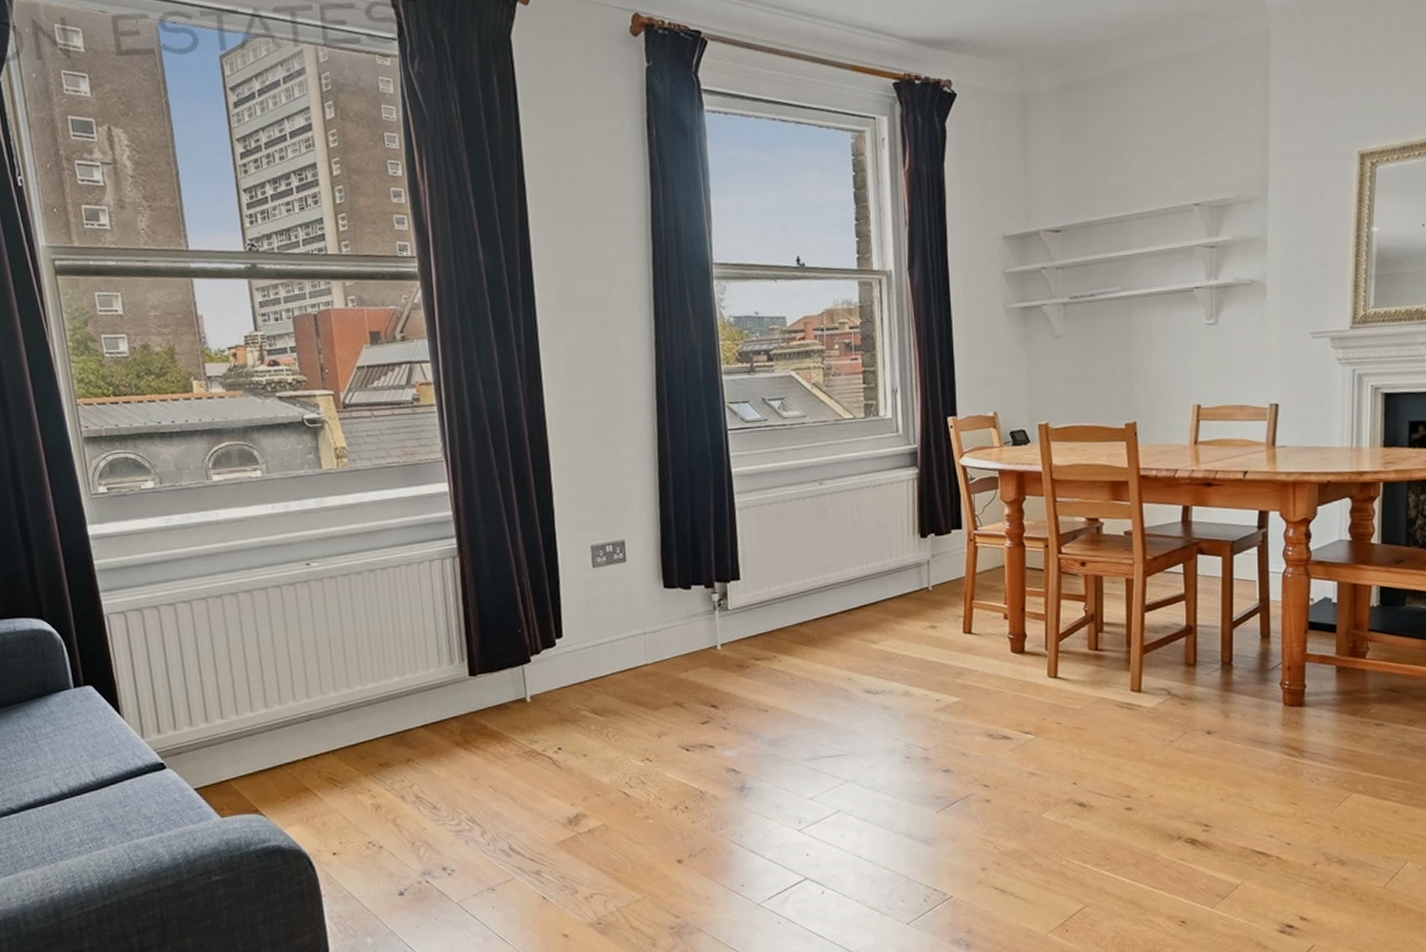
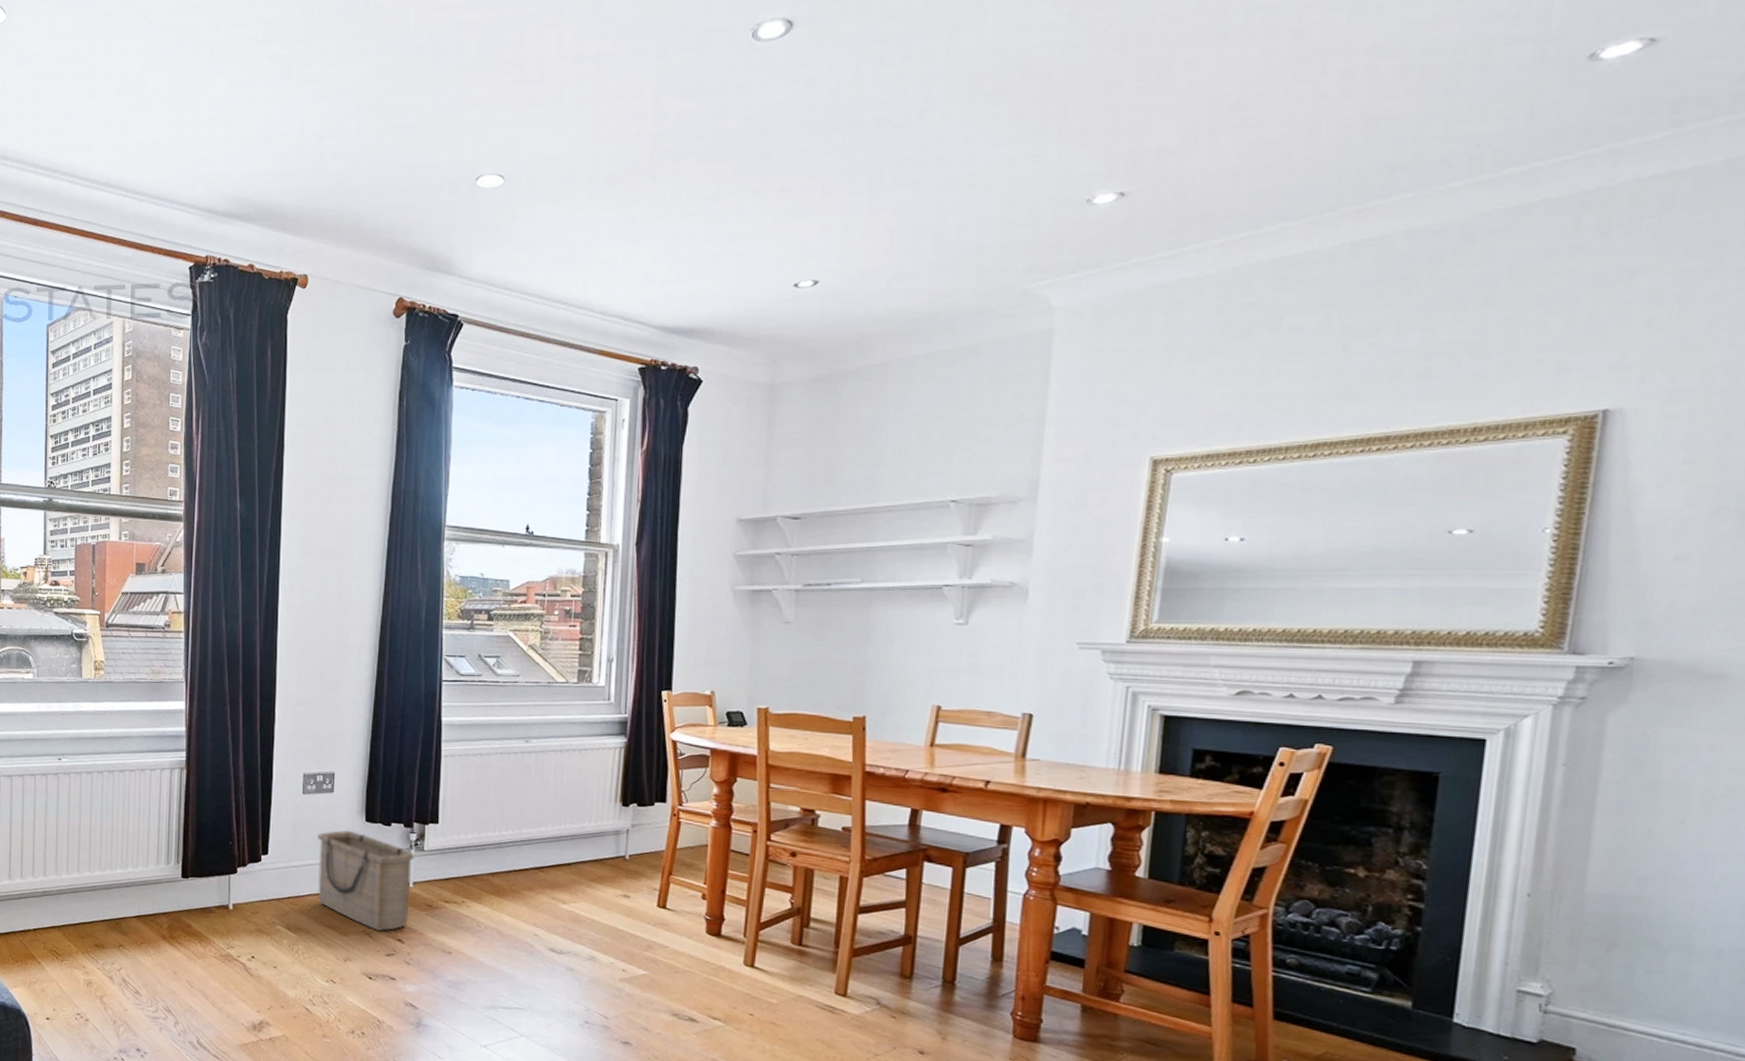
basket: none [614,599,721,700] -> present [318,830,414,931]

